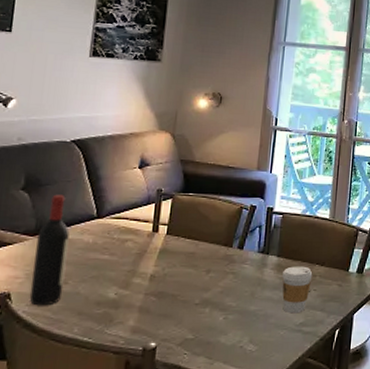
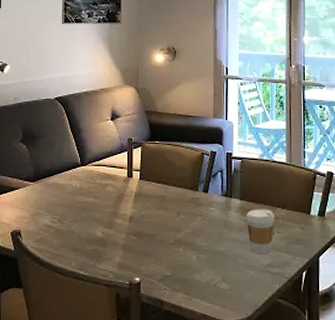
wine bottle: present [29,194,70,306] -> none [35,145,61,242]

